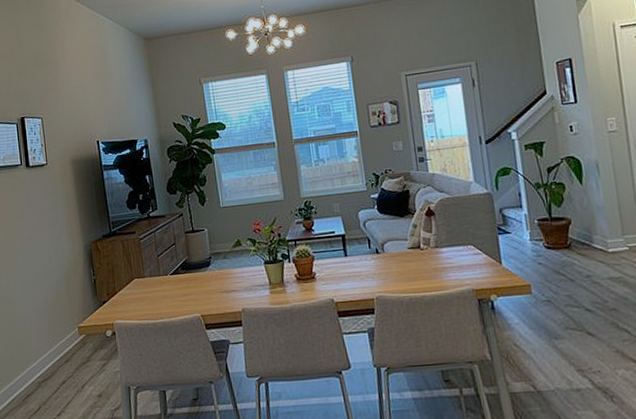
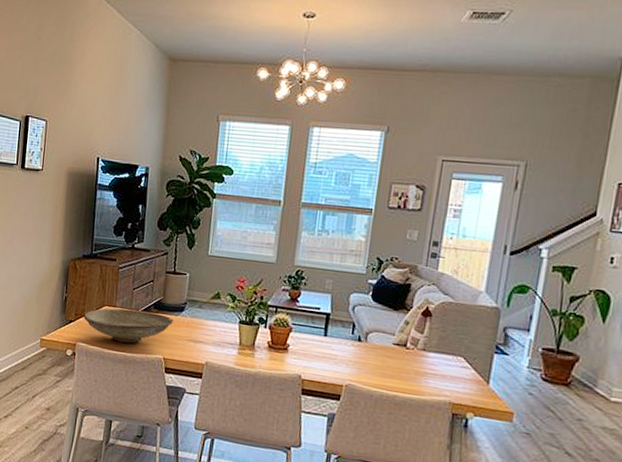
decorative bowl: none [115,273,203,311] -> present [83,308,173,344]

